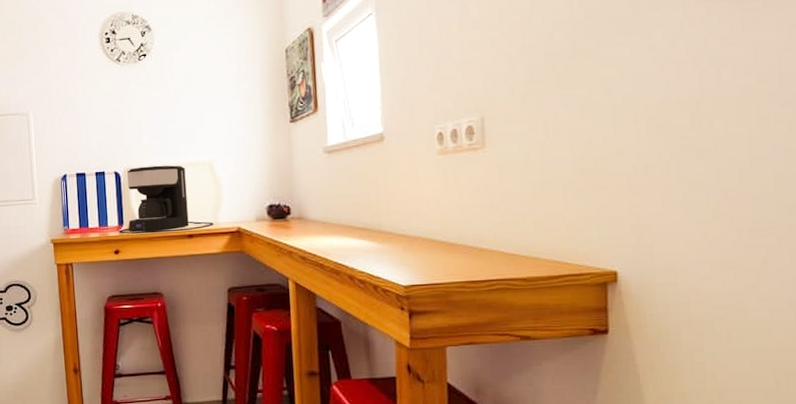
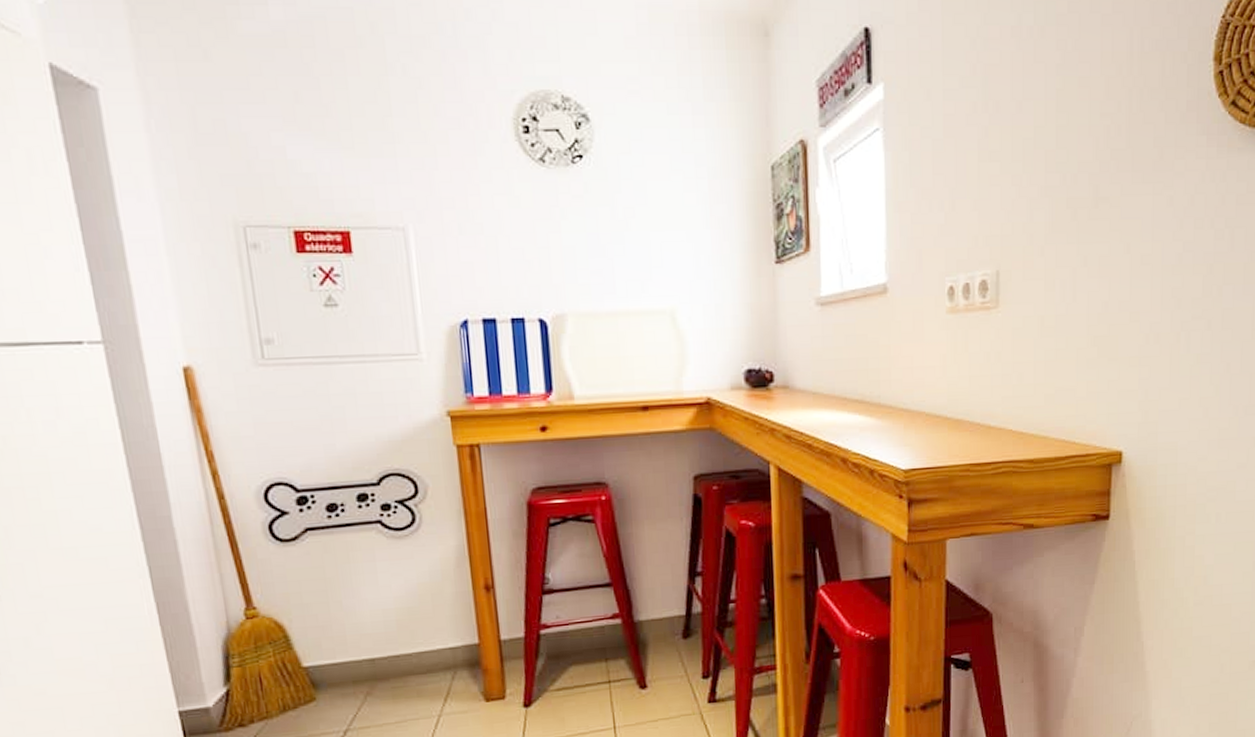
coffee maker: present [118,165,214,234] -> none [545,312,676,405]

